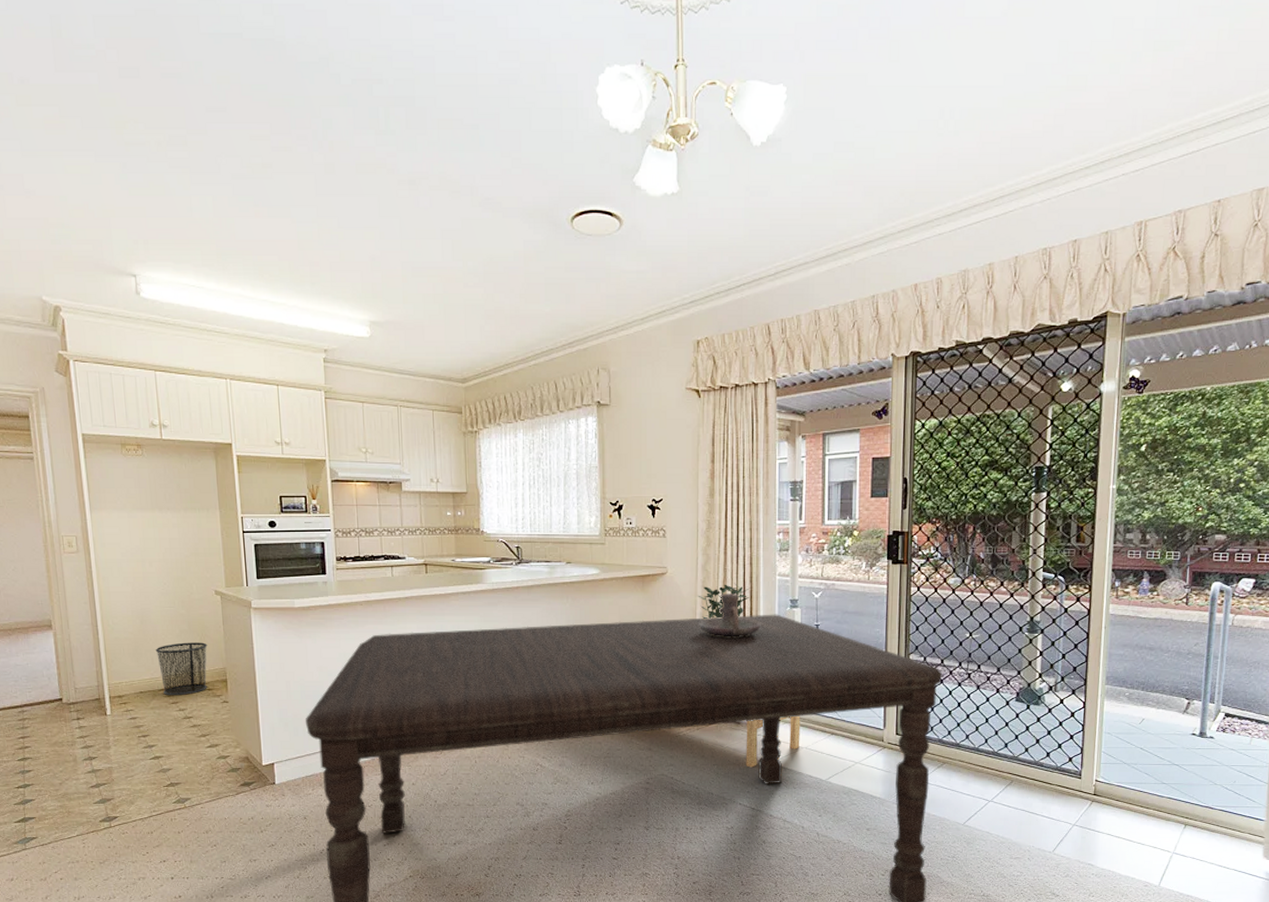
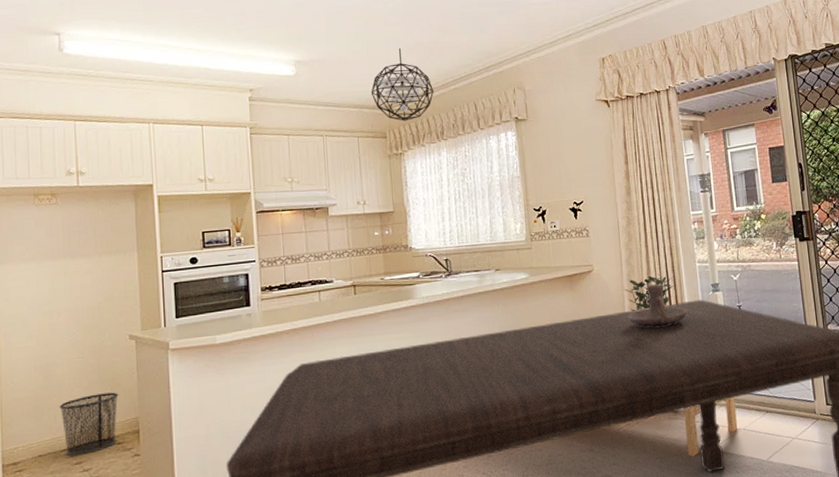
pendant light: none [447,315,512,396] -> present [370,48,434,121]

